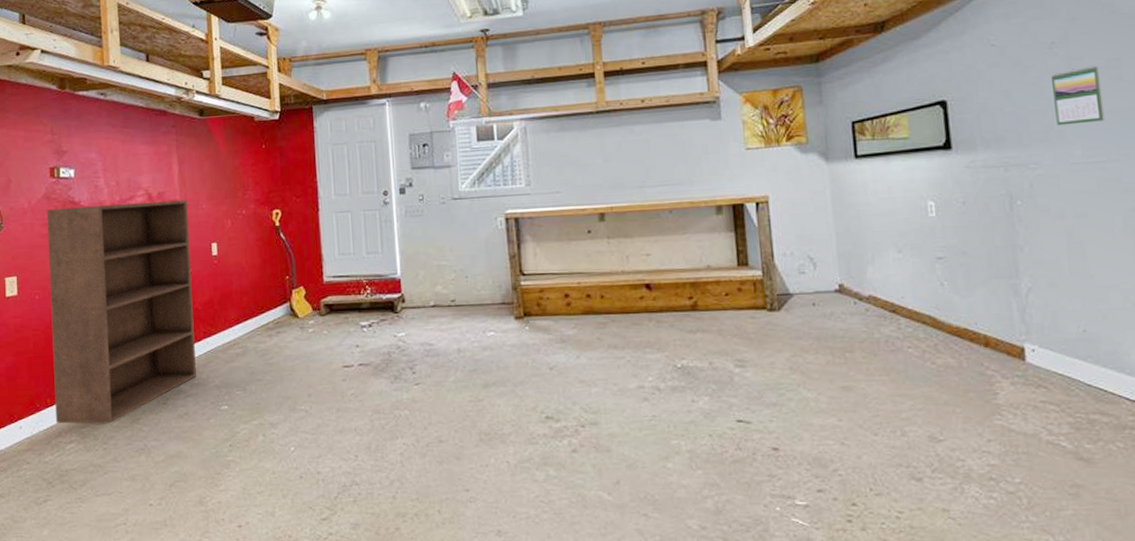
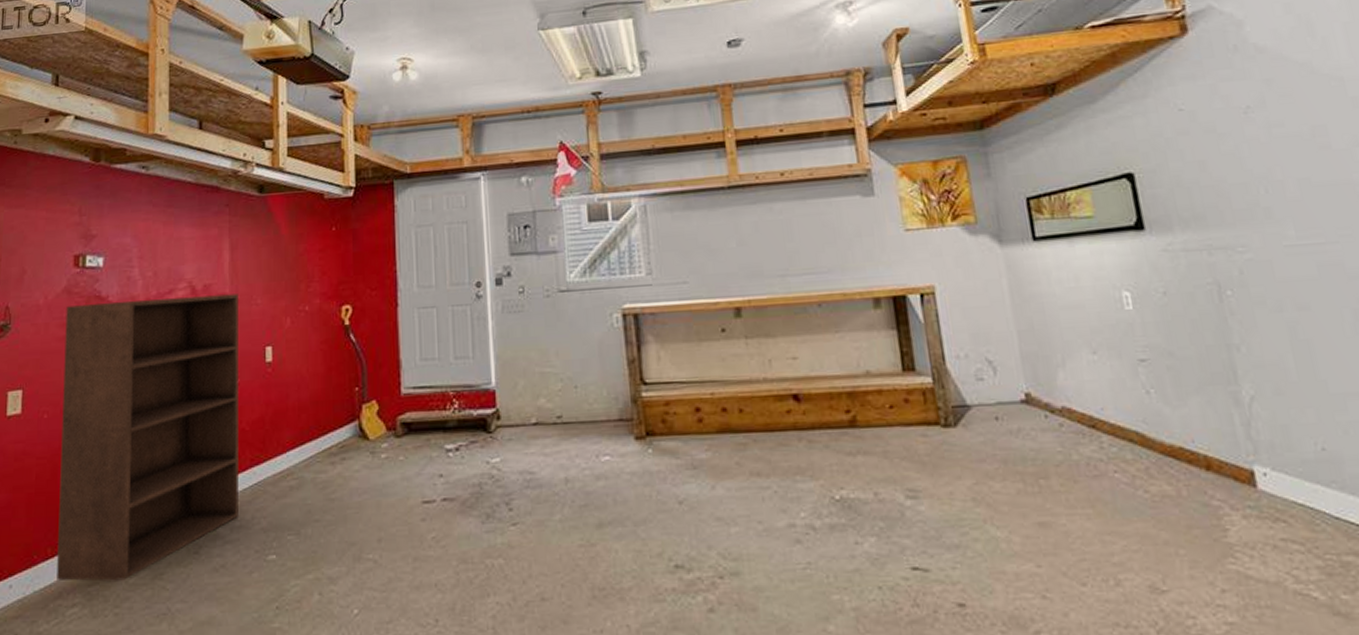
calendar: present [1052,65,1106,126] -> none [1251,132,1318,202]

